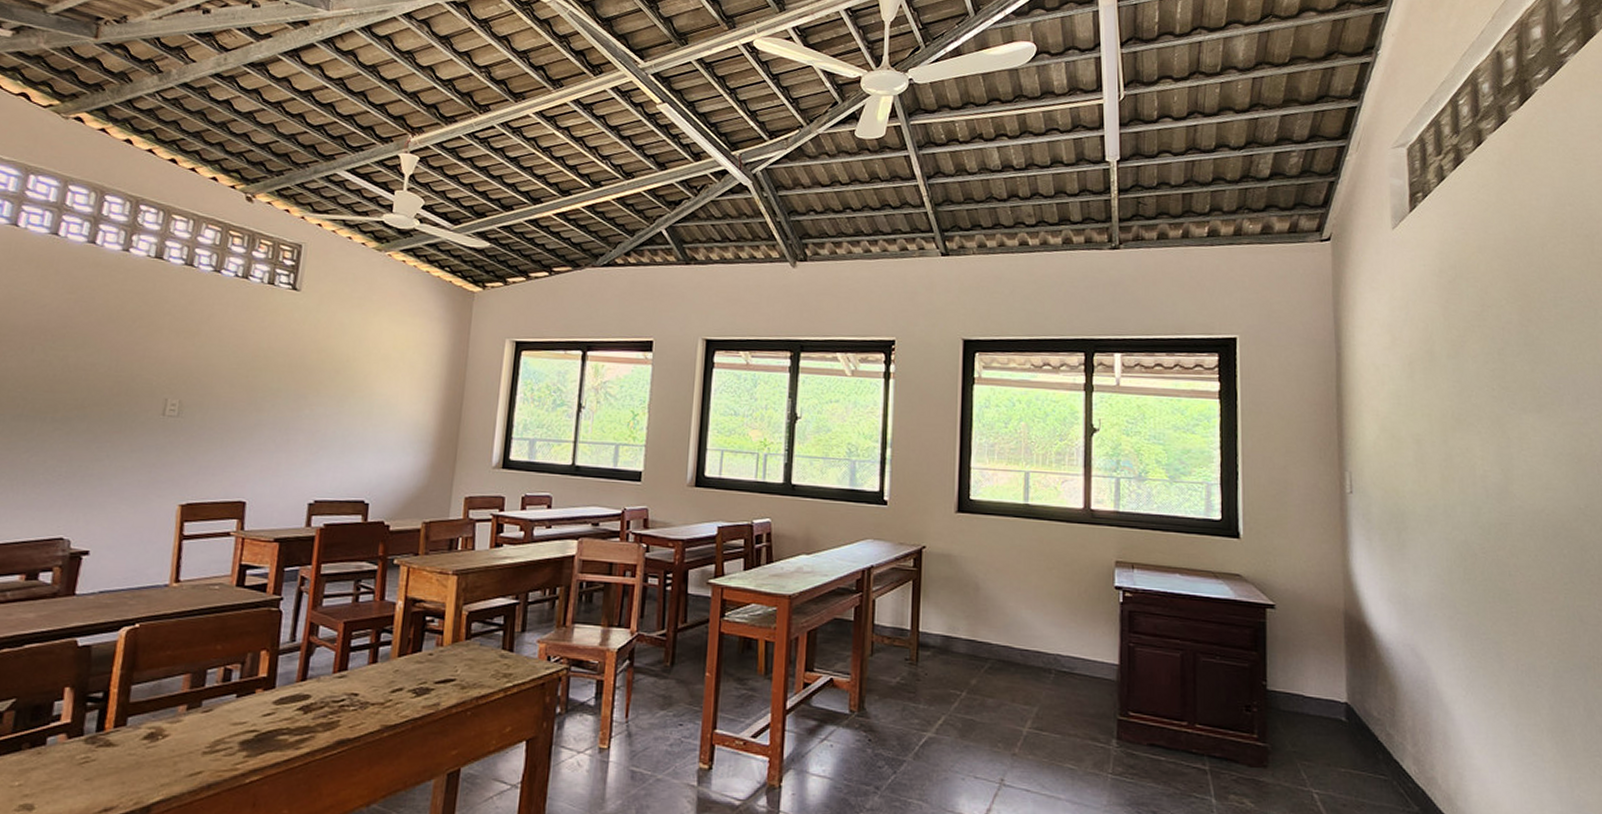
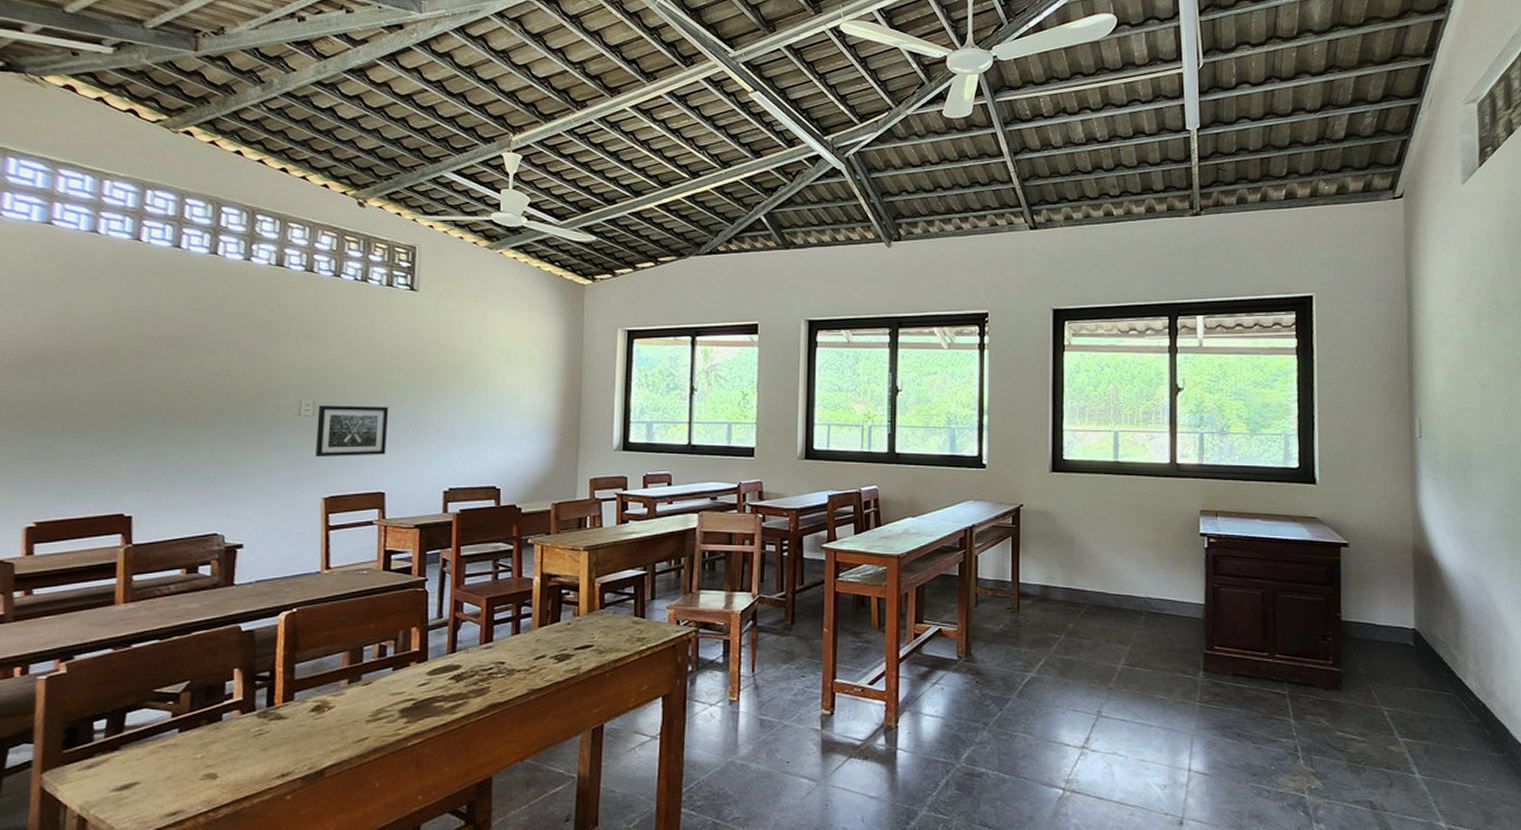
wall art: none [176,406,259,462] -> present [315,405,389,458]

